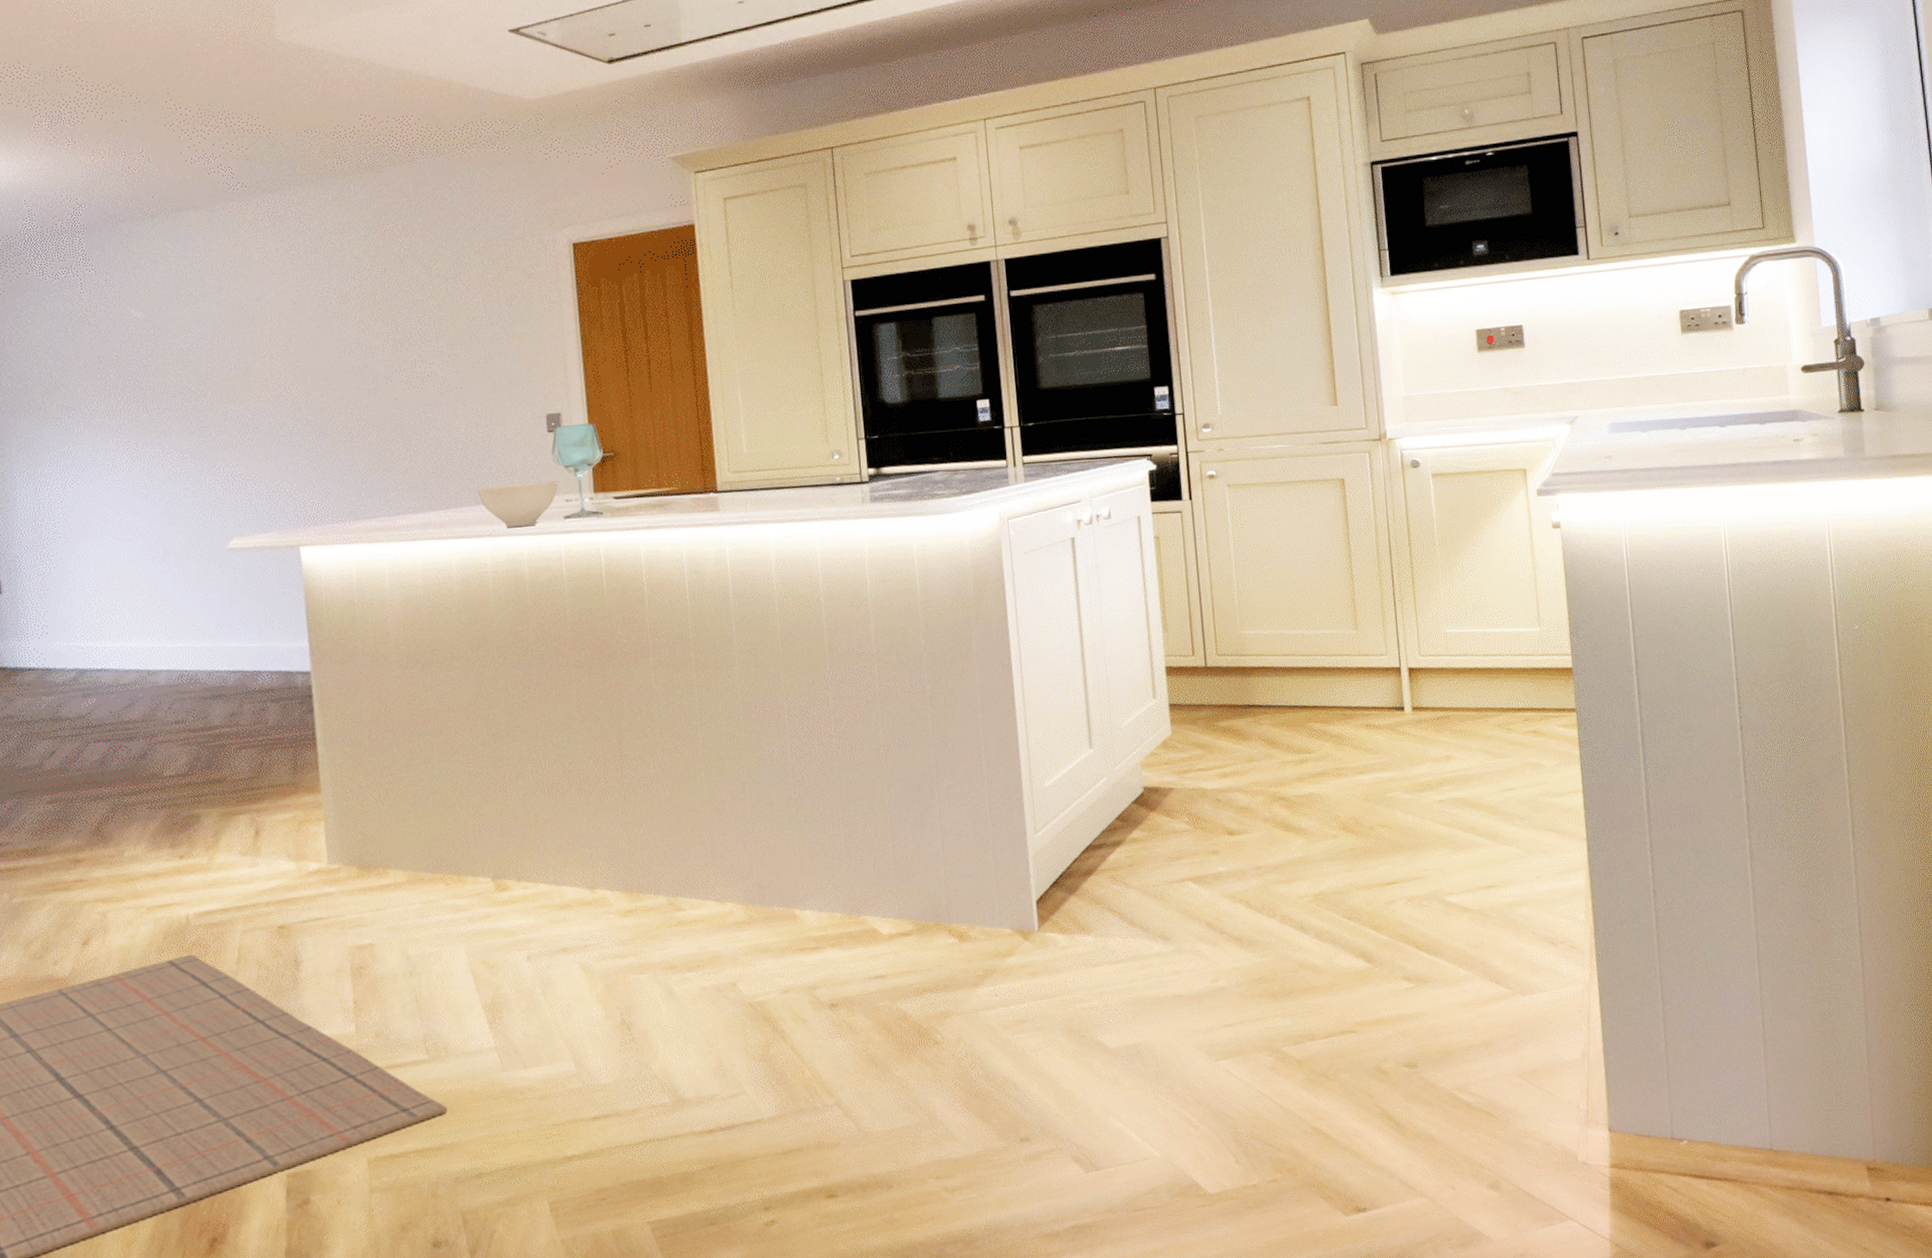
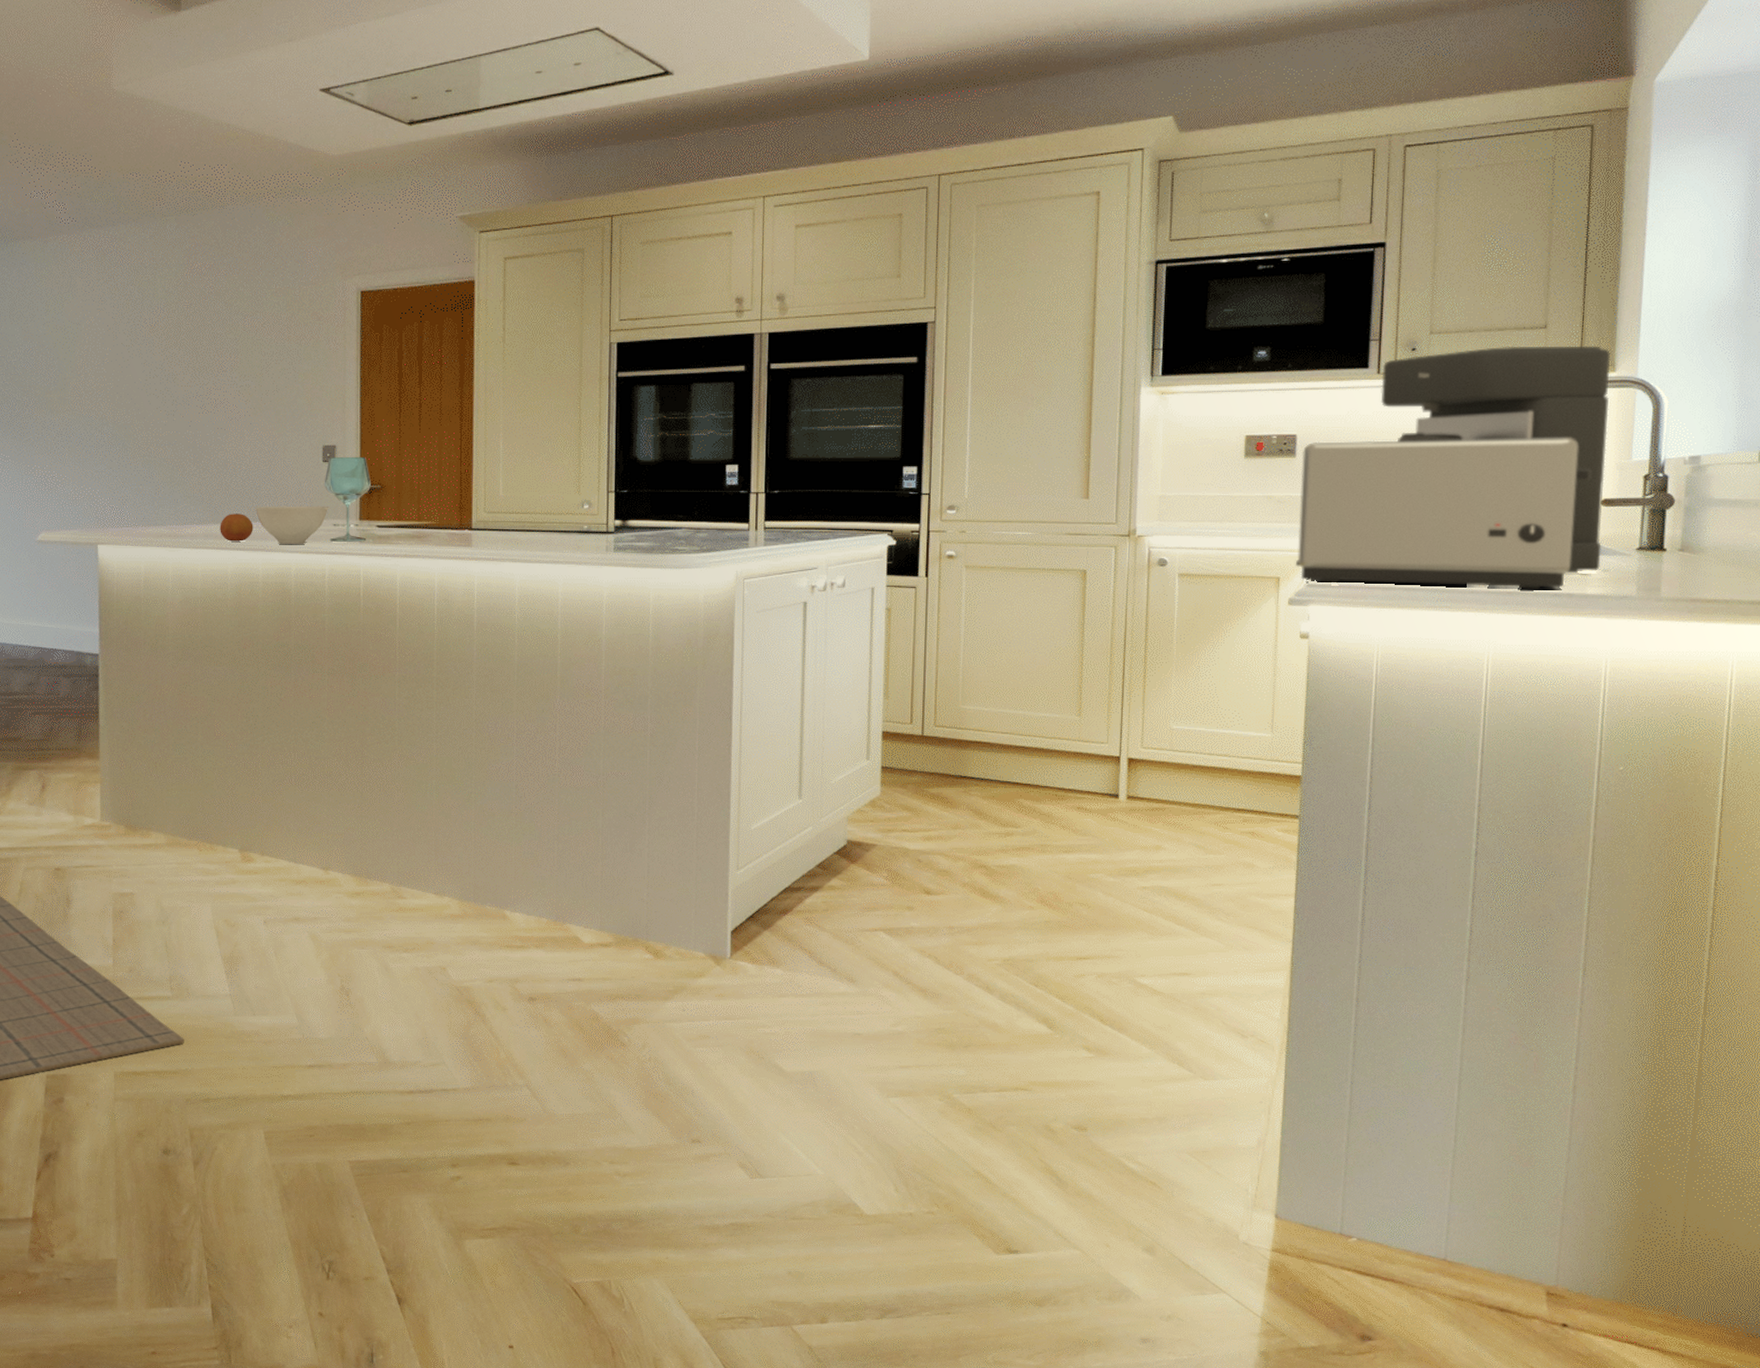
fruit: none [438,497,477,530] -> present [220,514,253,542]
toaster: none [1530,309,1789,470] -> present [1296,438,1592,589]
coffee maker: none [1591,219,1810,441] -> present [1380,346,1610,574]

